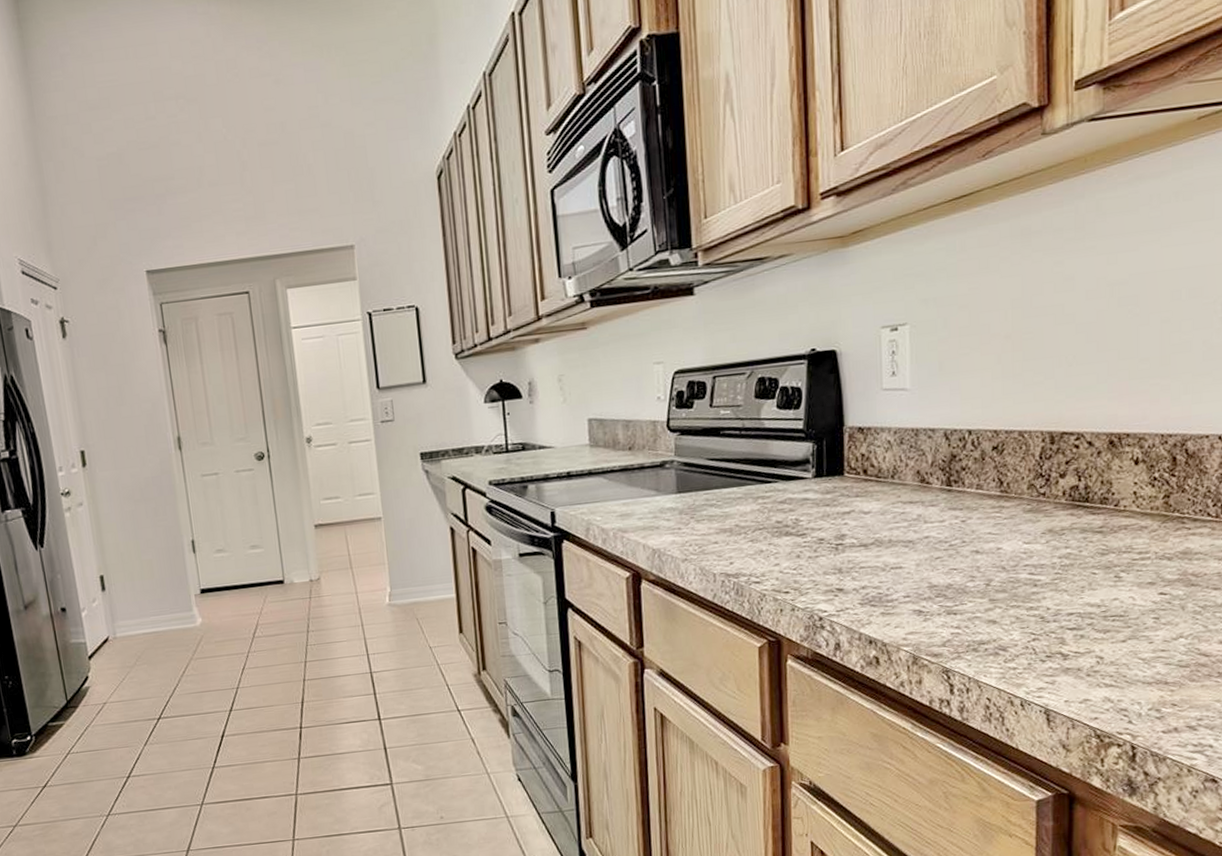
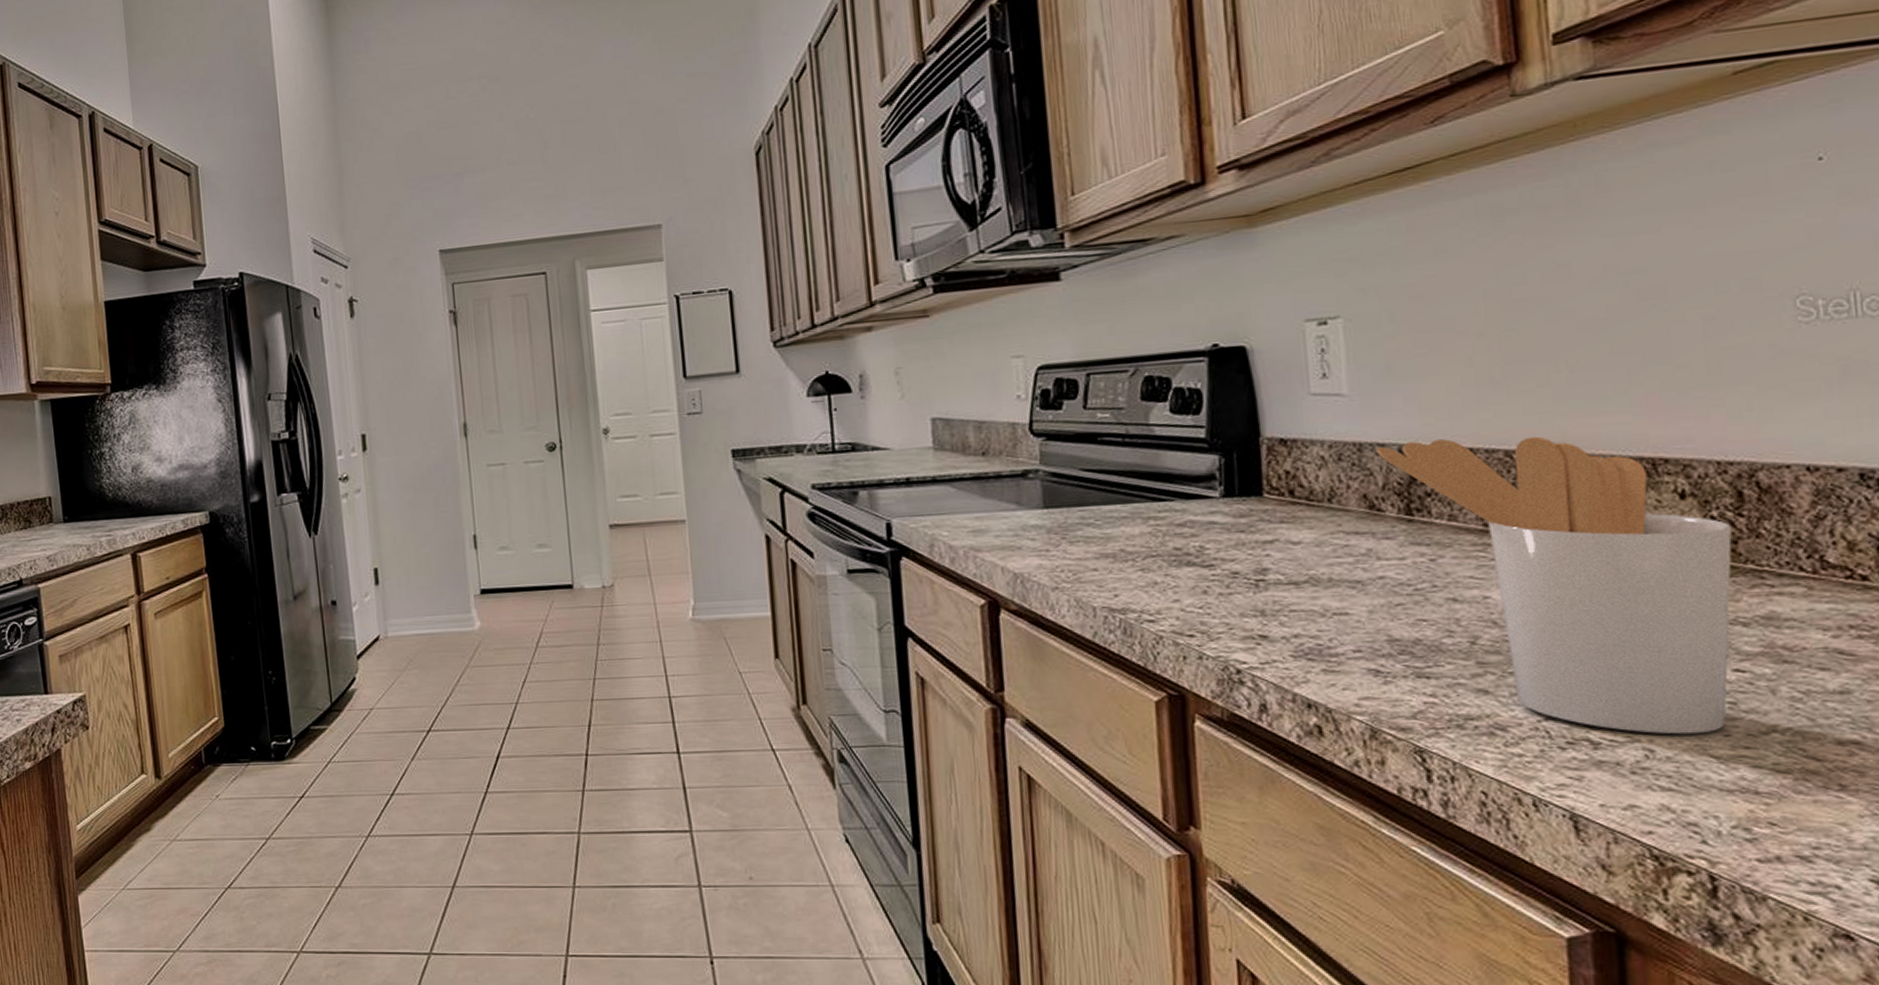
utensil holder: none [928,418,1166,645] -> present [1376,436,1732,735]

